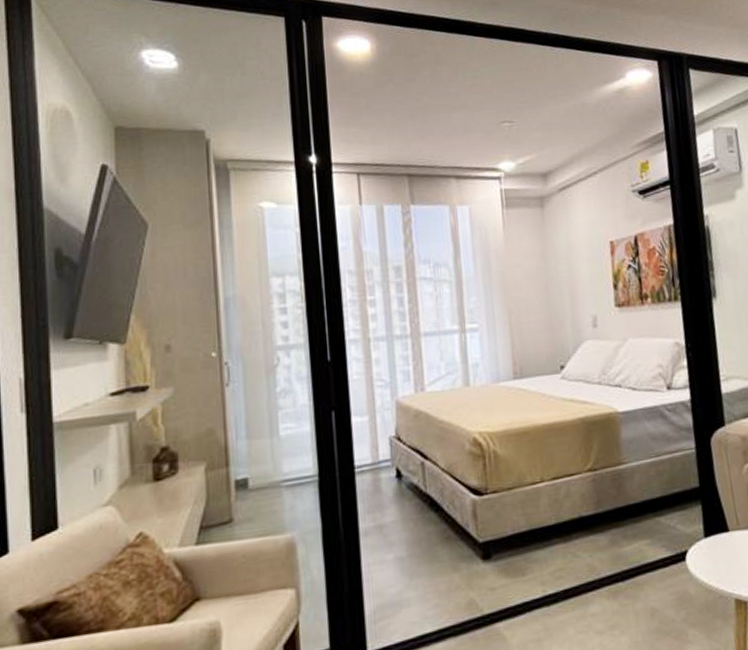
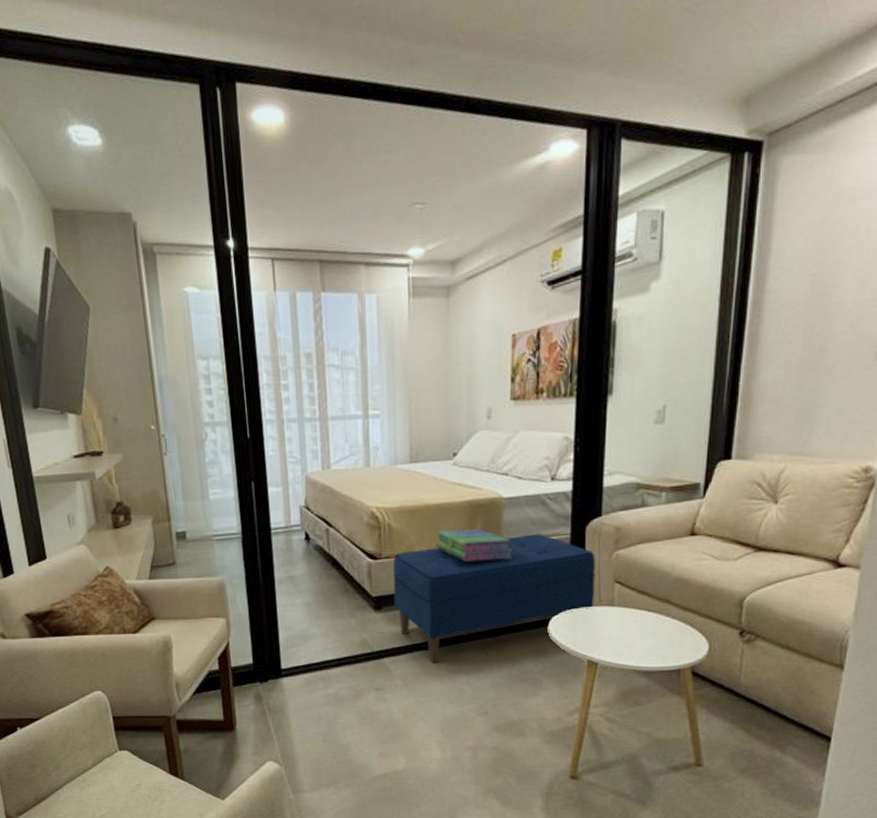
bench: none [501,450,732,624] -> present [393,534,595,663]
stack of books: none [548,449,636,490] -> present [435,529,512,562]

